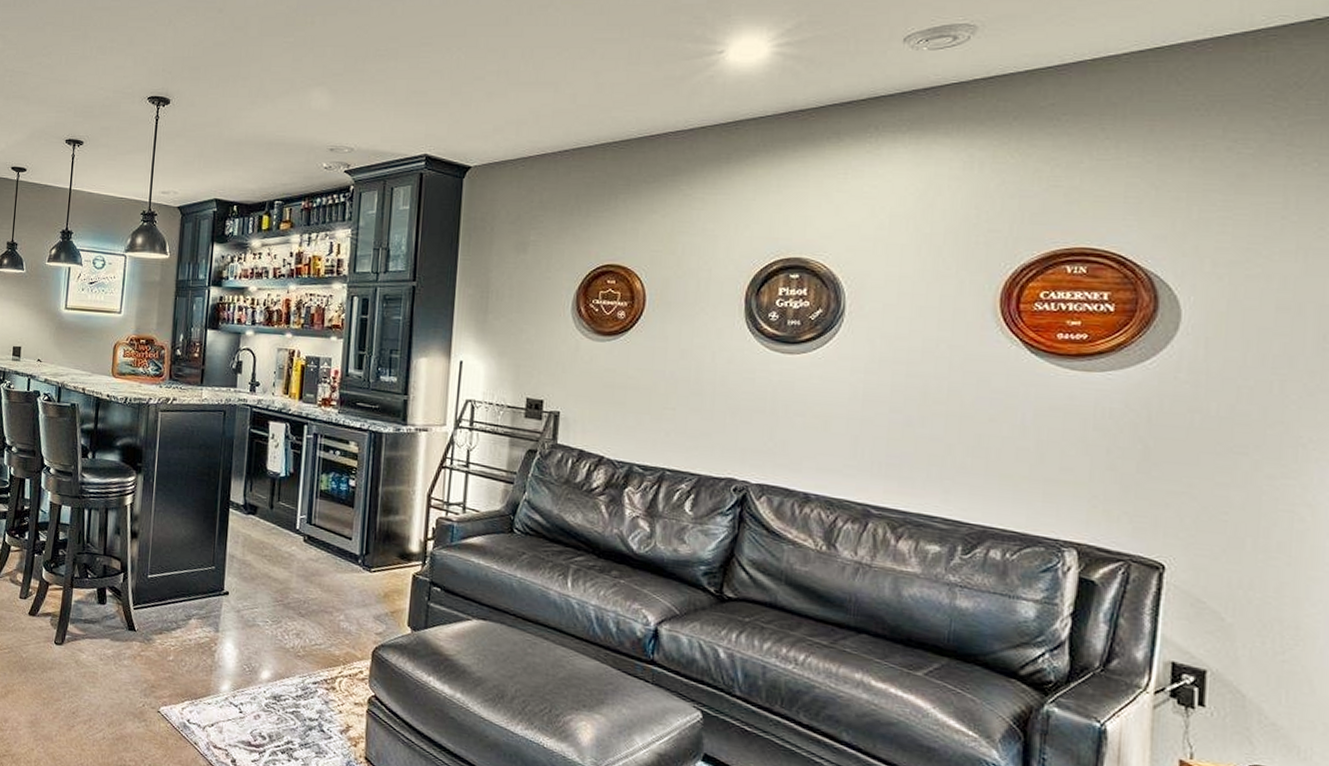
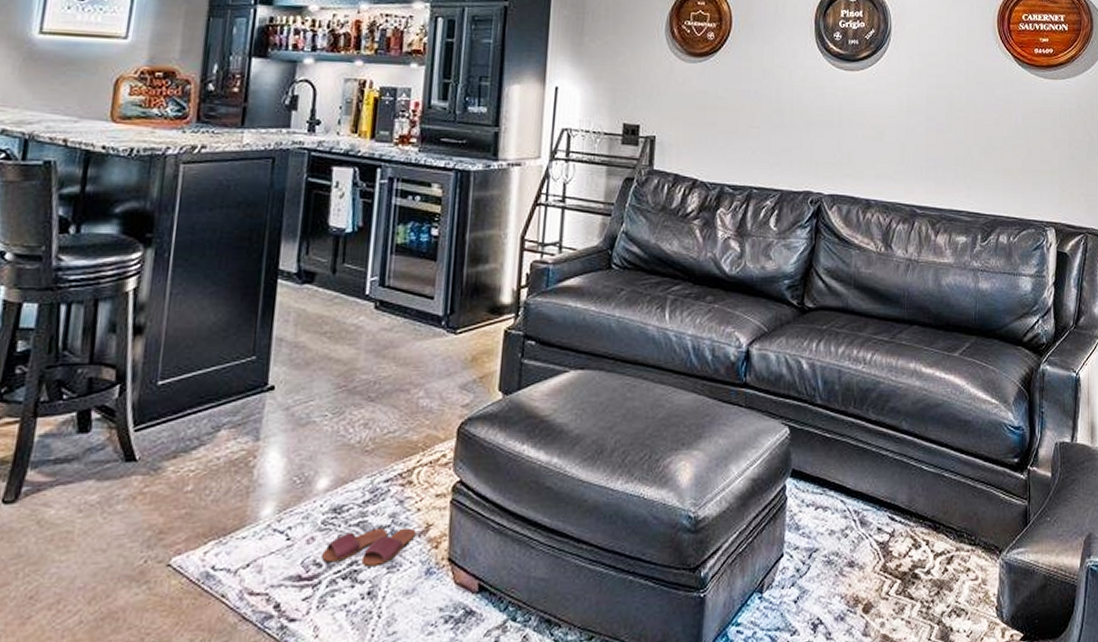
slippers: none [266,717,339,749] -> present [322,527,416,566]

